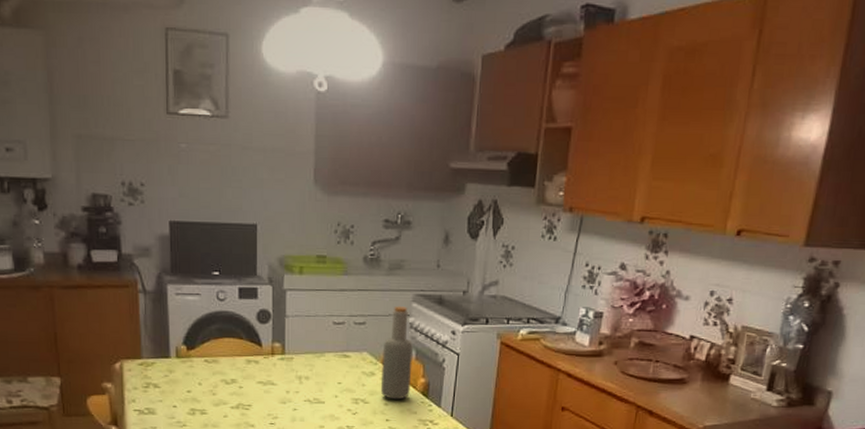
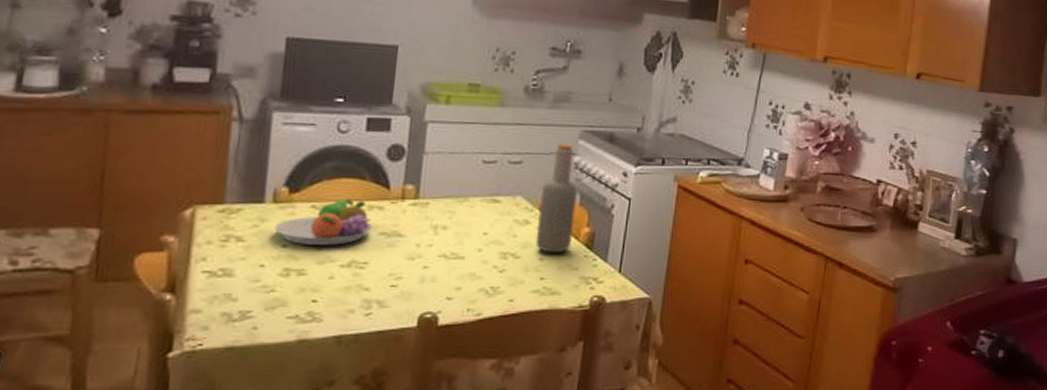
fruit bowl: none [179,354,252,391] -> present [274,199,373,245]

